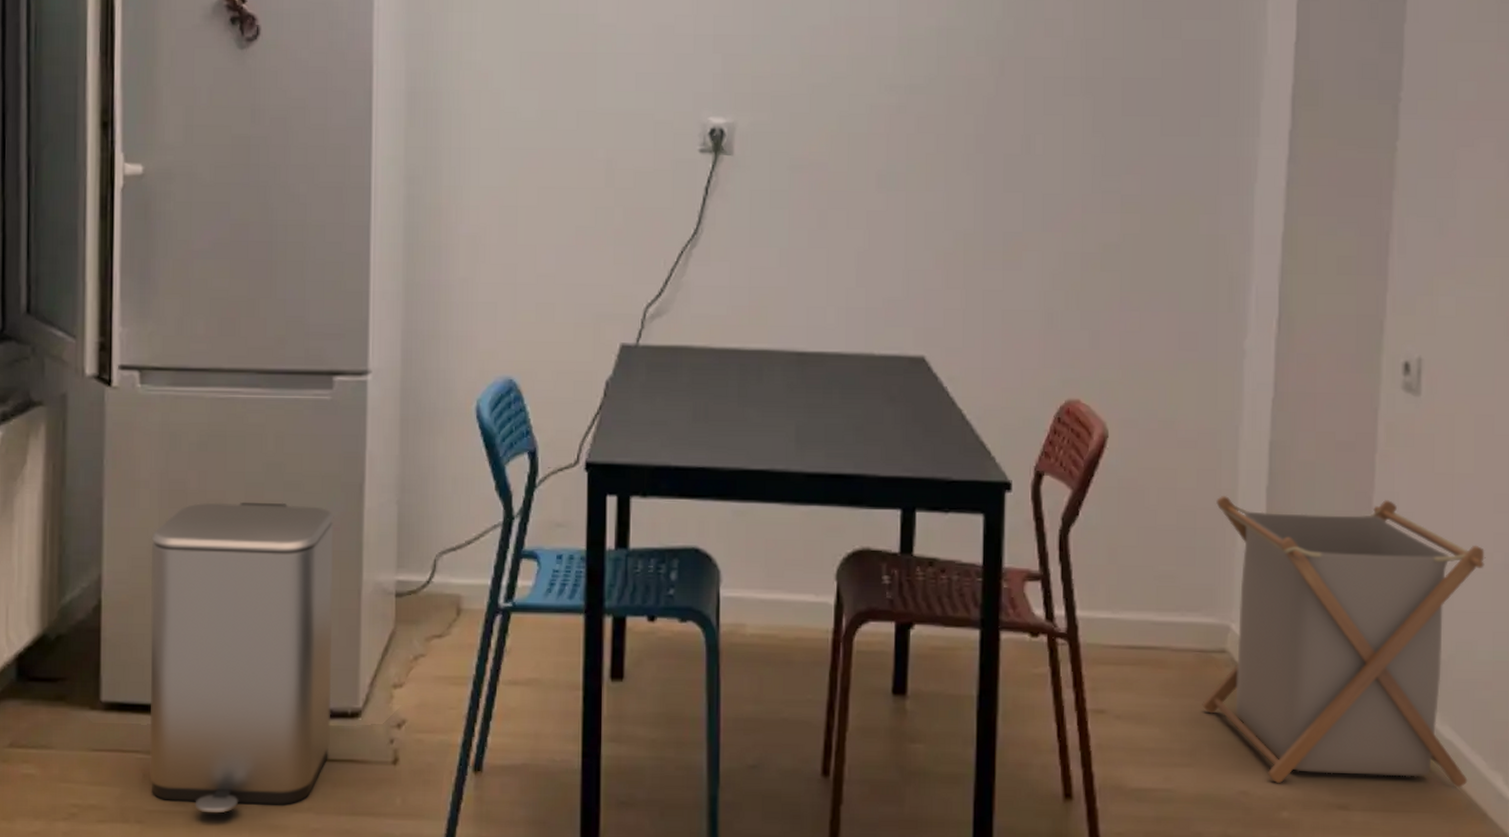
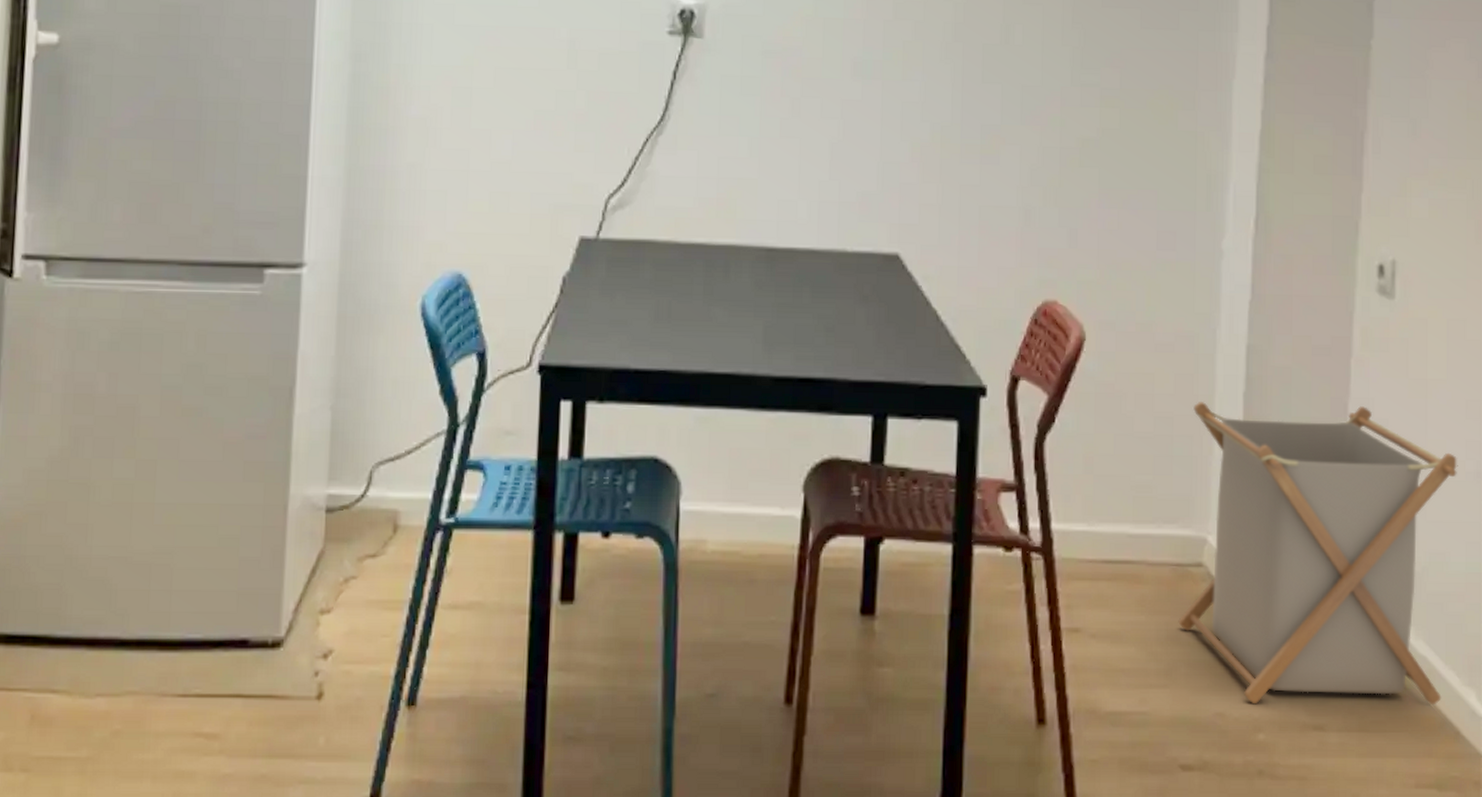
pedal bin: present [149,502,334,814] -> none [39,407,260,759]

